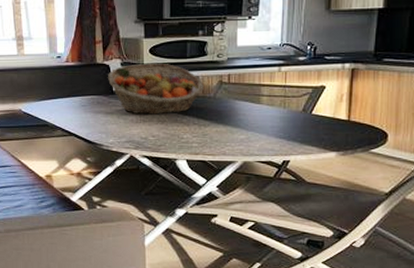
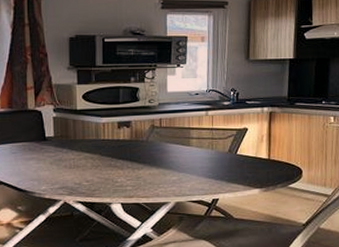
fruit basket: present [108,63,205,115] -> none [40,108,138,160]

